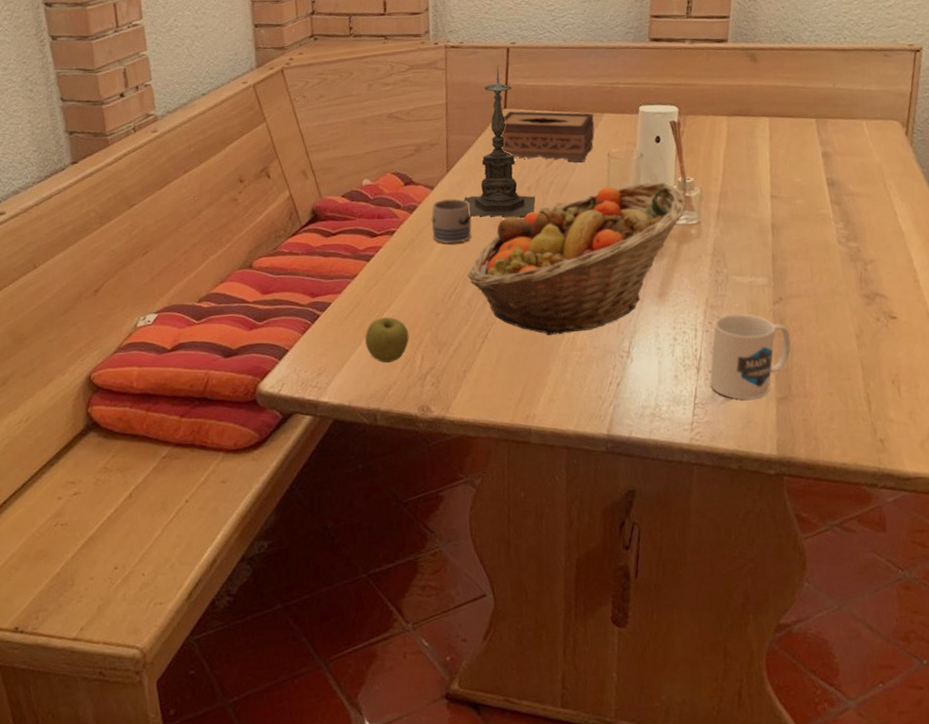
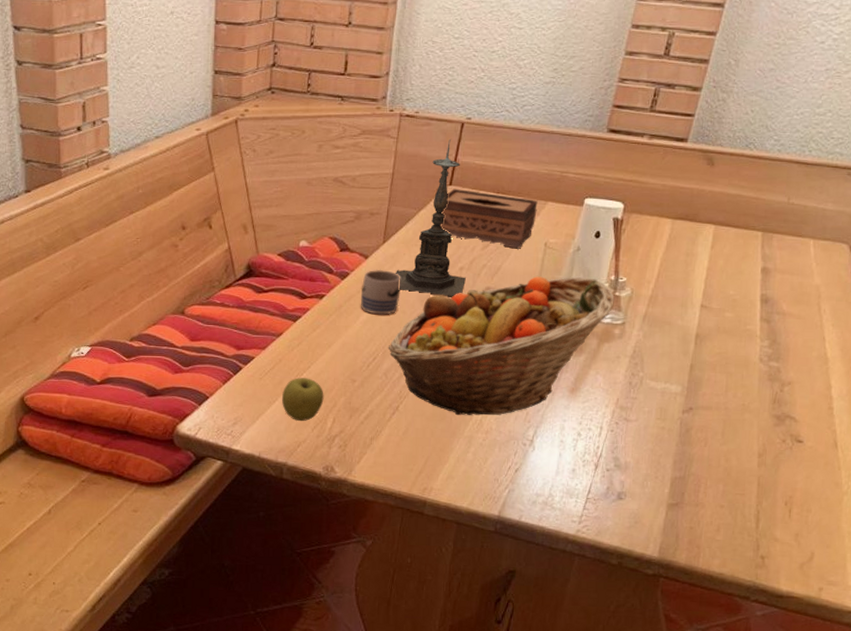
mug: present [710,313,791,400] -> none [605,417,694,501]

